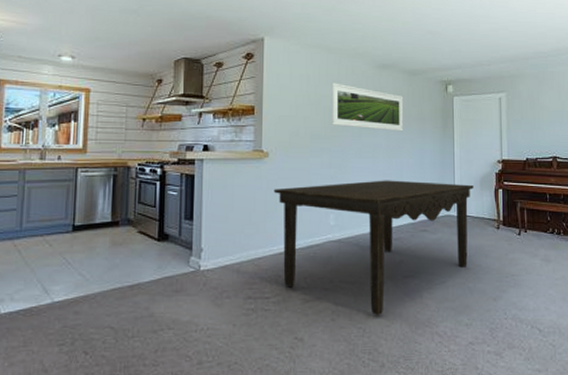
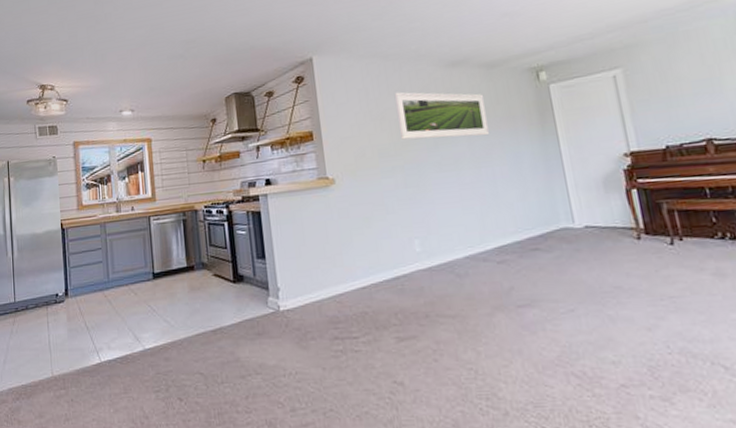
dining table: present [273,180,474,315] -> none [345,187,602,354]

